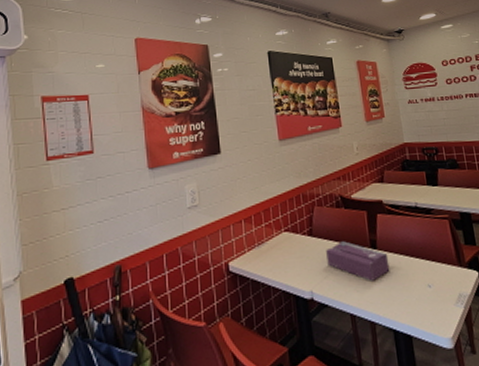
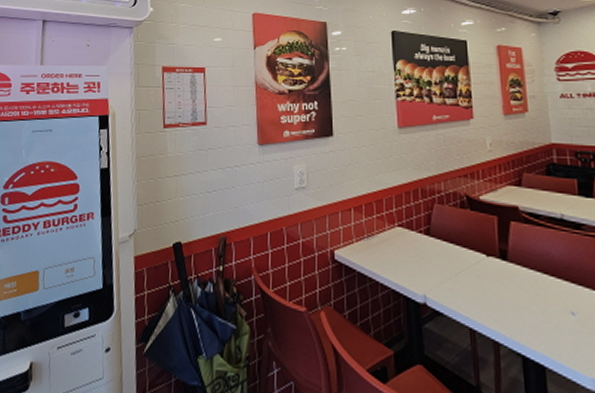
tissue box: present [326,241,390,281] -> none [445,246,523,296]

